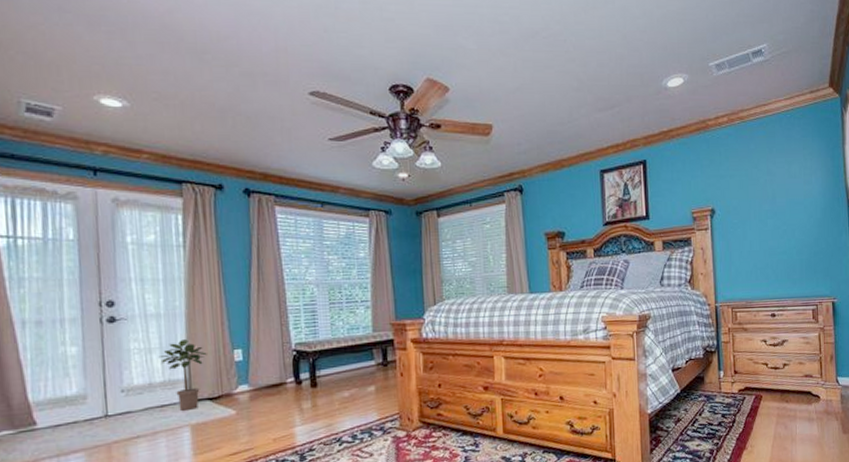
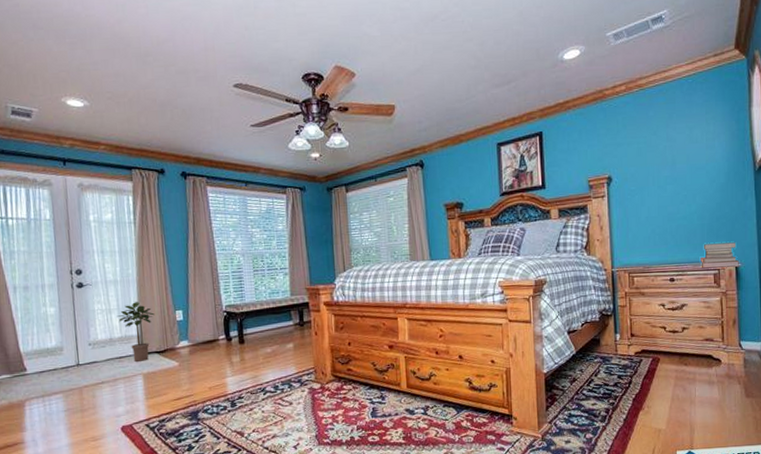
books: none [800,278,835,304] -> present [701,242,739,269]

